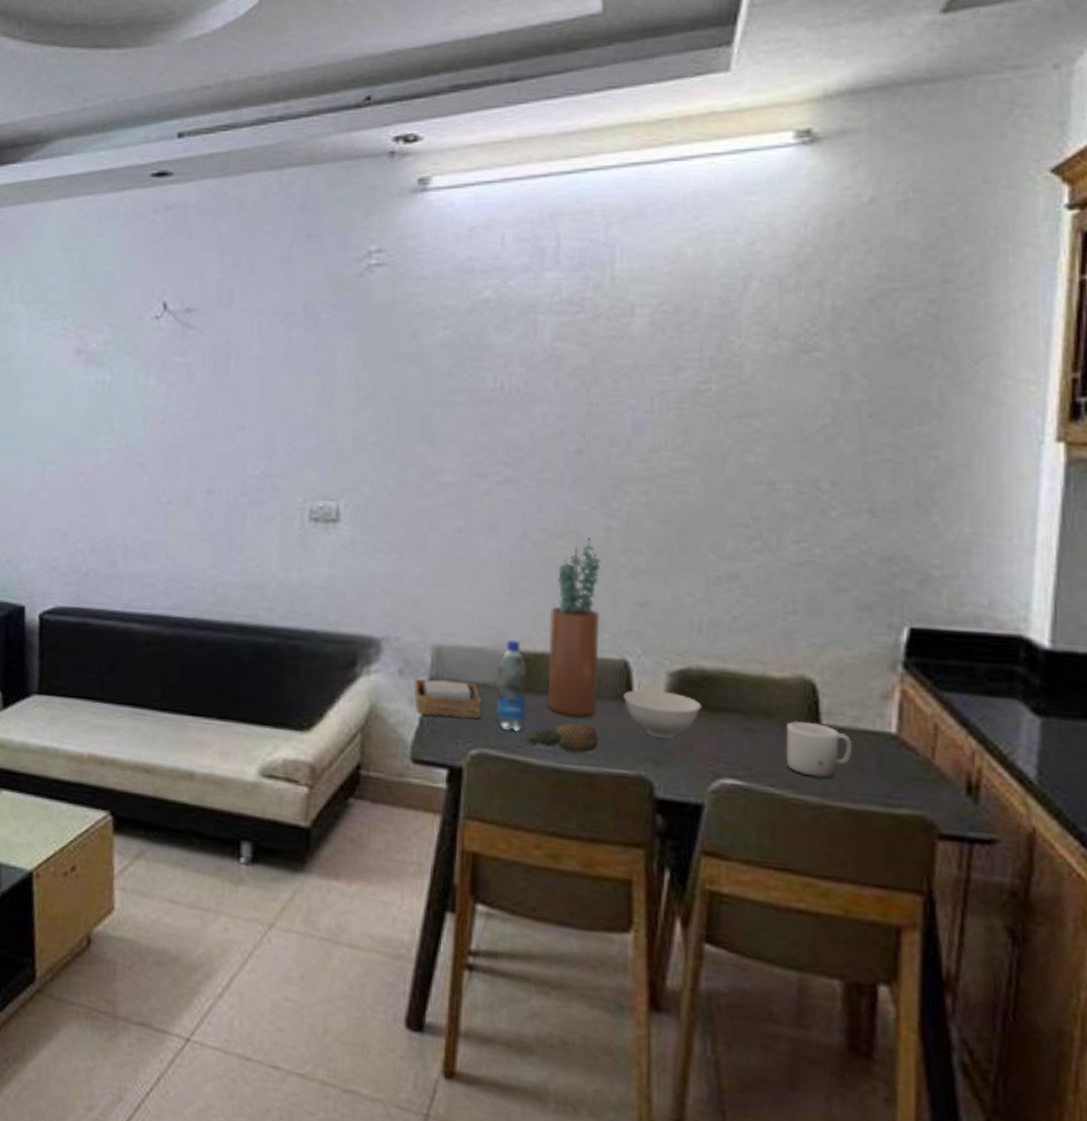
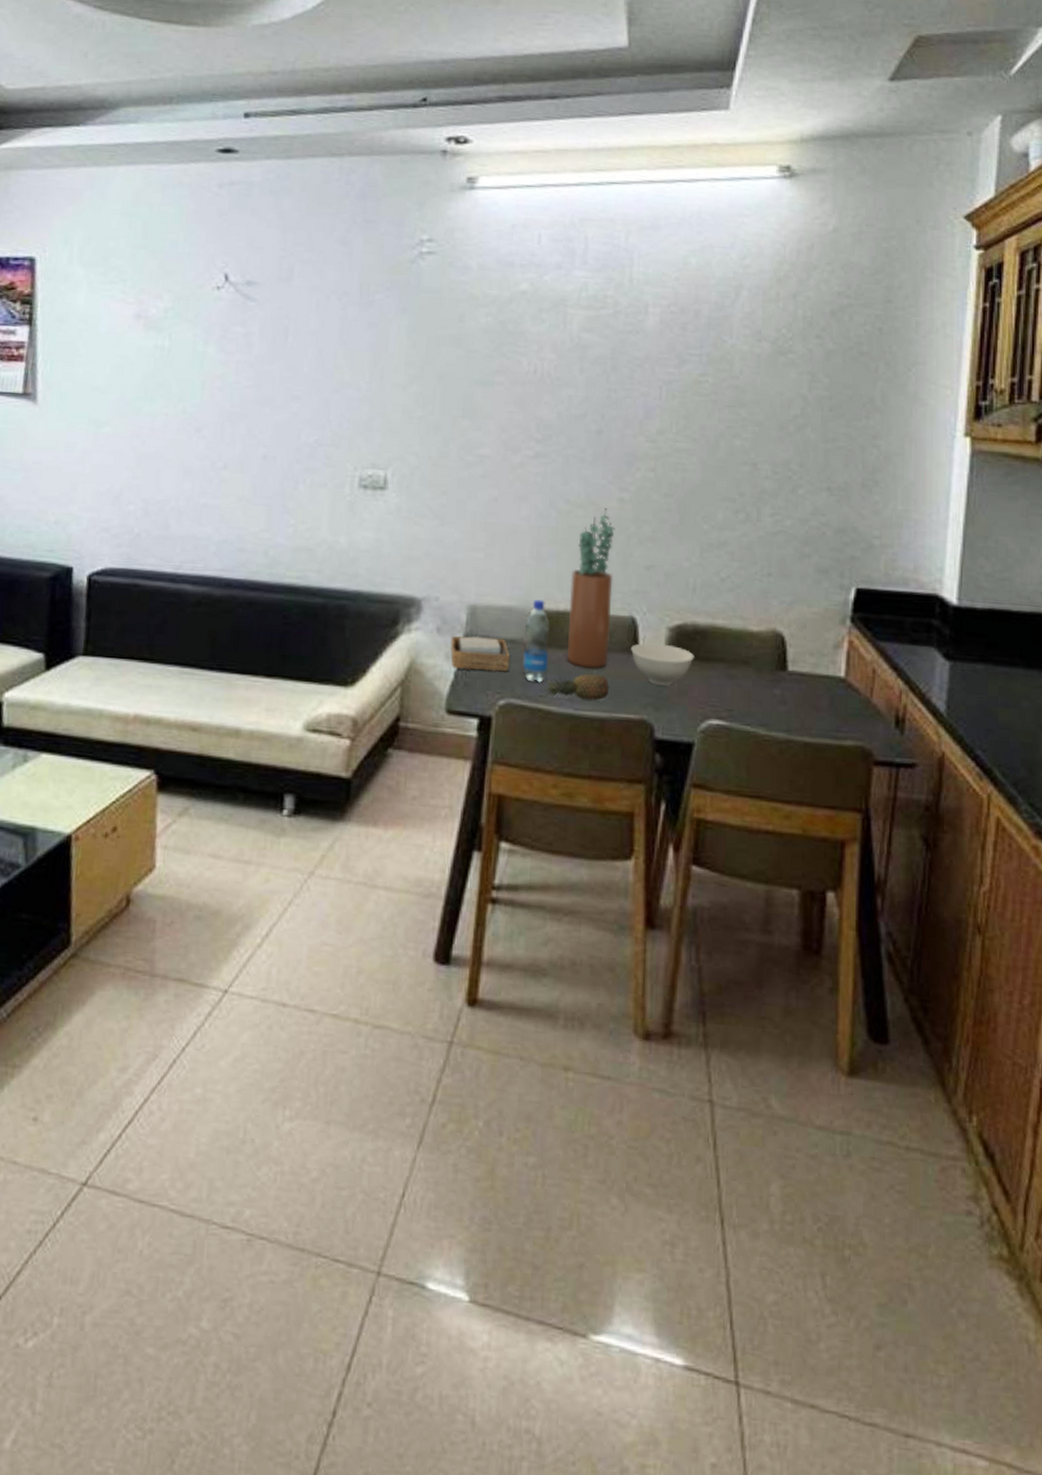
mug: present [785,720,853,779] -> none [759,667,812,717]

